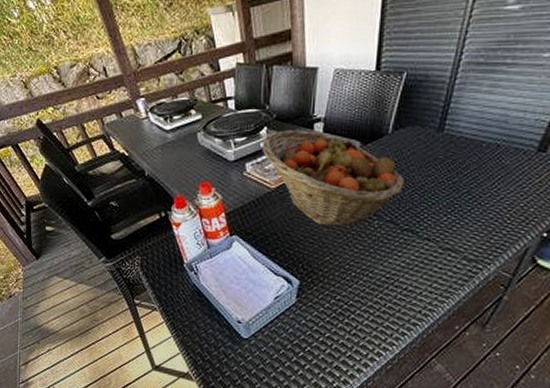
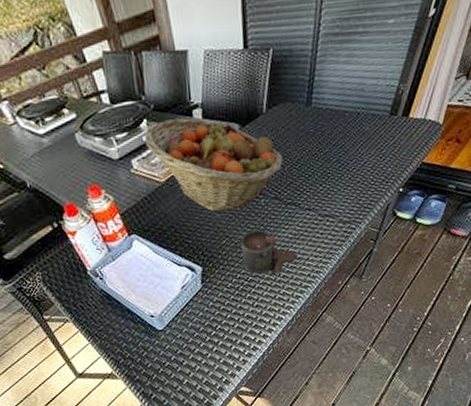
paint can: none [343,251,408,304] -> present [241,229,297,274]

